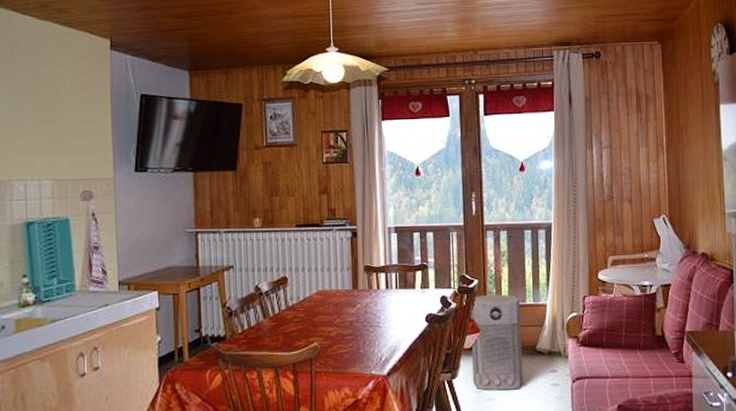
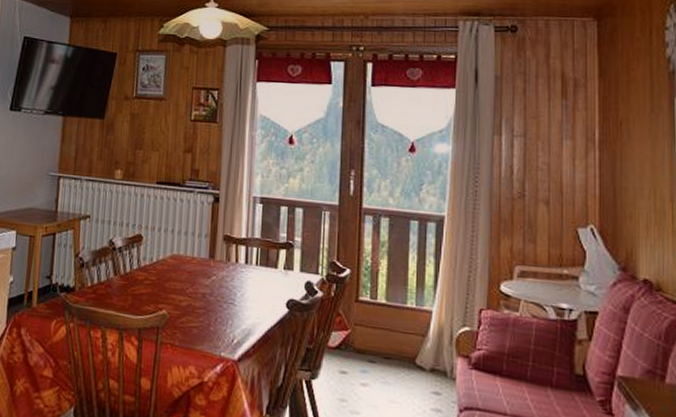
air purifier: present [471,294,524,391] -> none [335,288,400,407]

